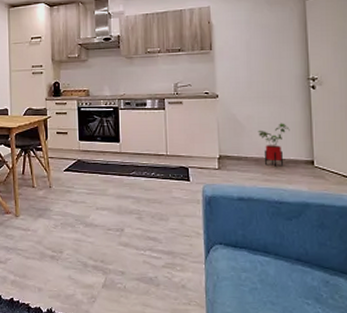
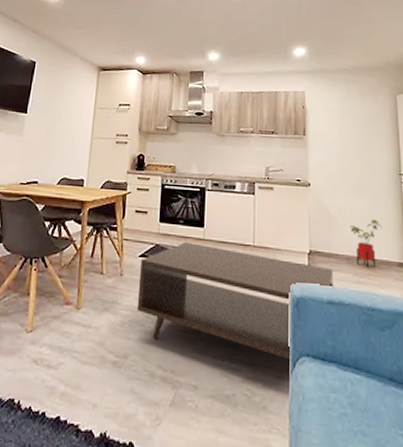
coffee table: none [65,156,243,249] -> present [136,242,334,361]

